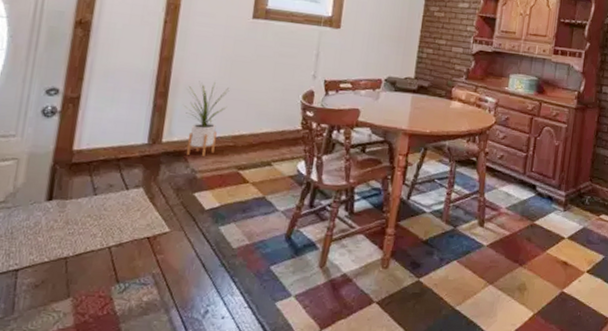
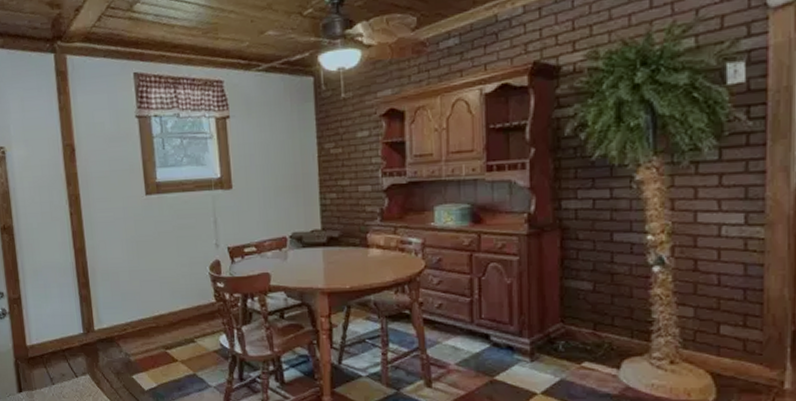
house plant: present [184,81,230,157] -> none [104,266,143,341]

